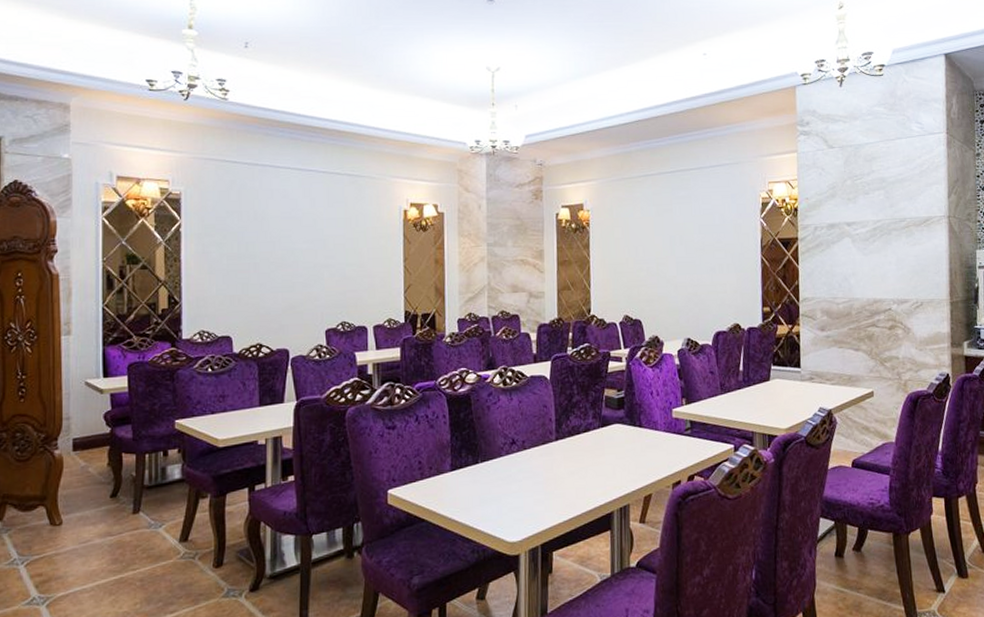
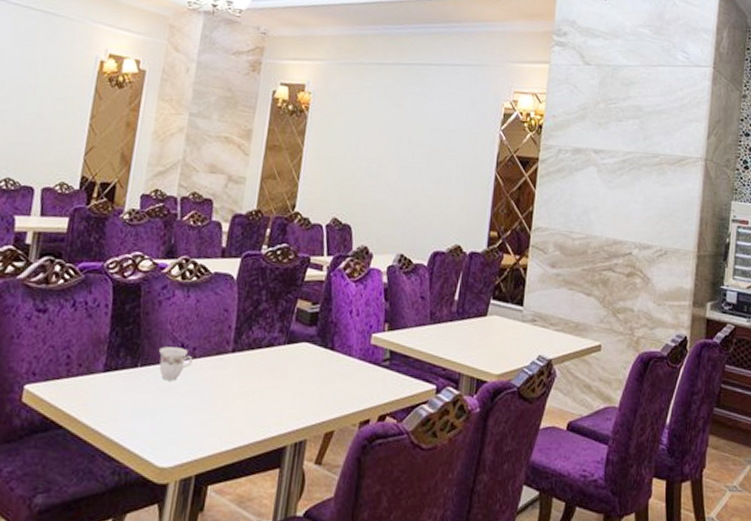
teacup: none [493,442,524,471] -> present [158,346,193,381]

